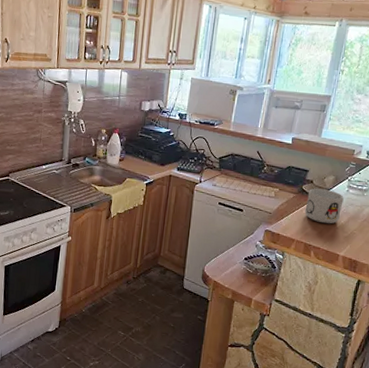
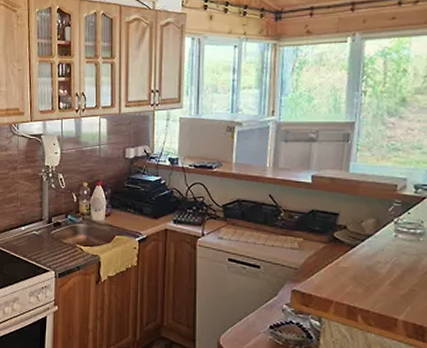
mug: present [304,188,344,224] -> none [341,235,392,280]

